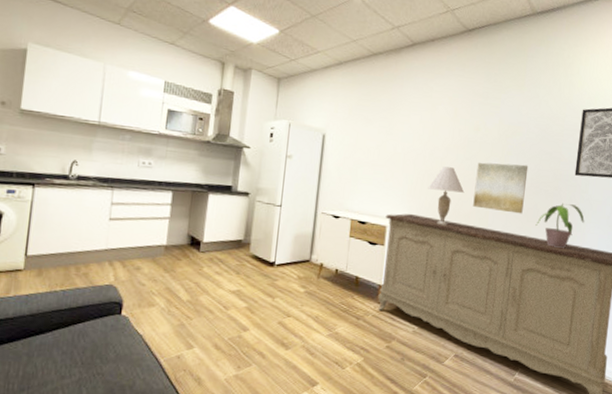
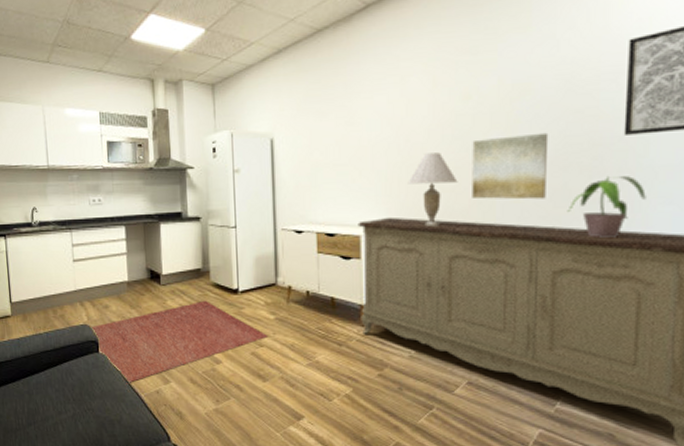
rug: none [118,269,297,348] -> present [92,300,269,384]

